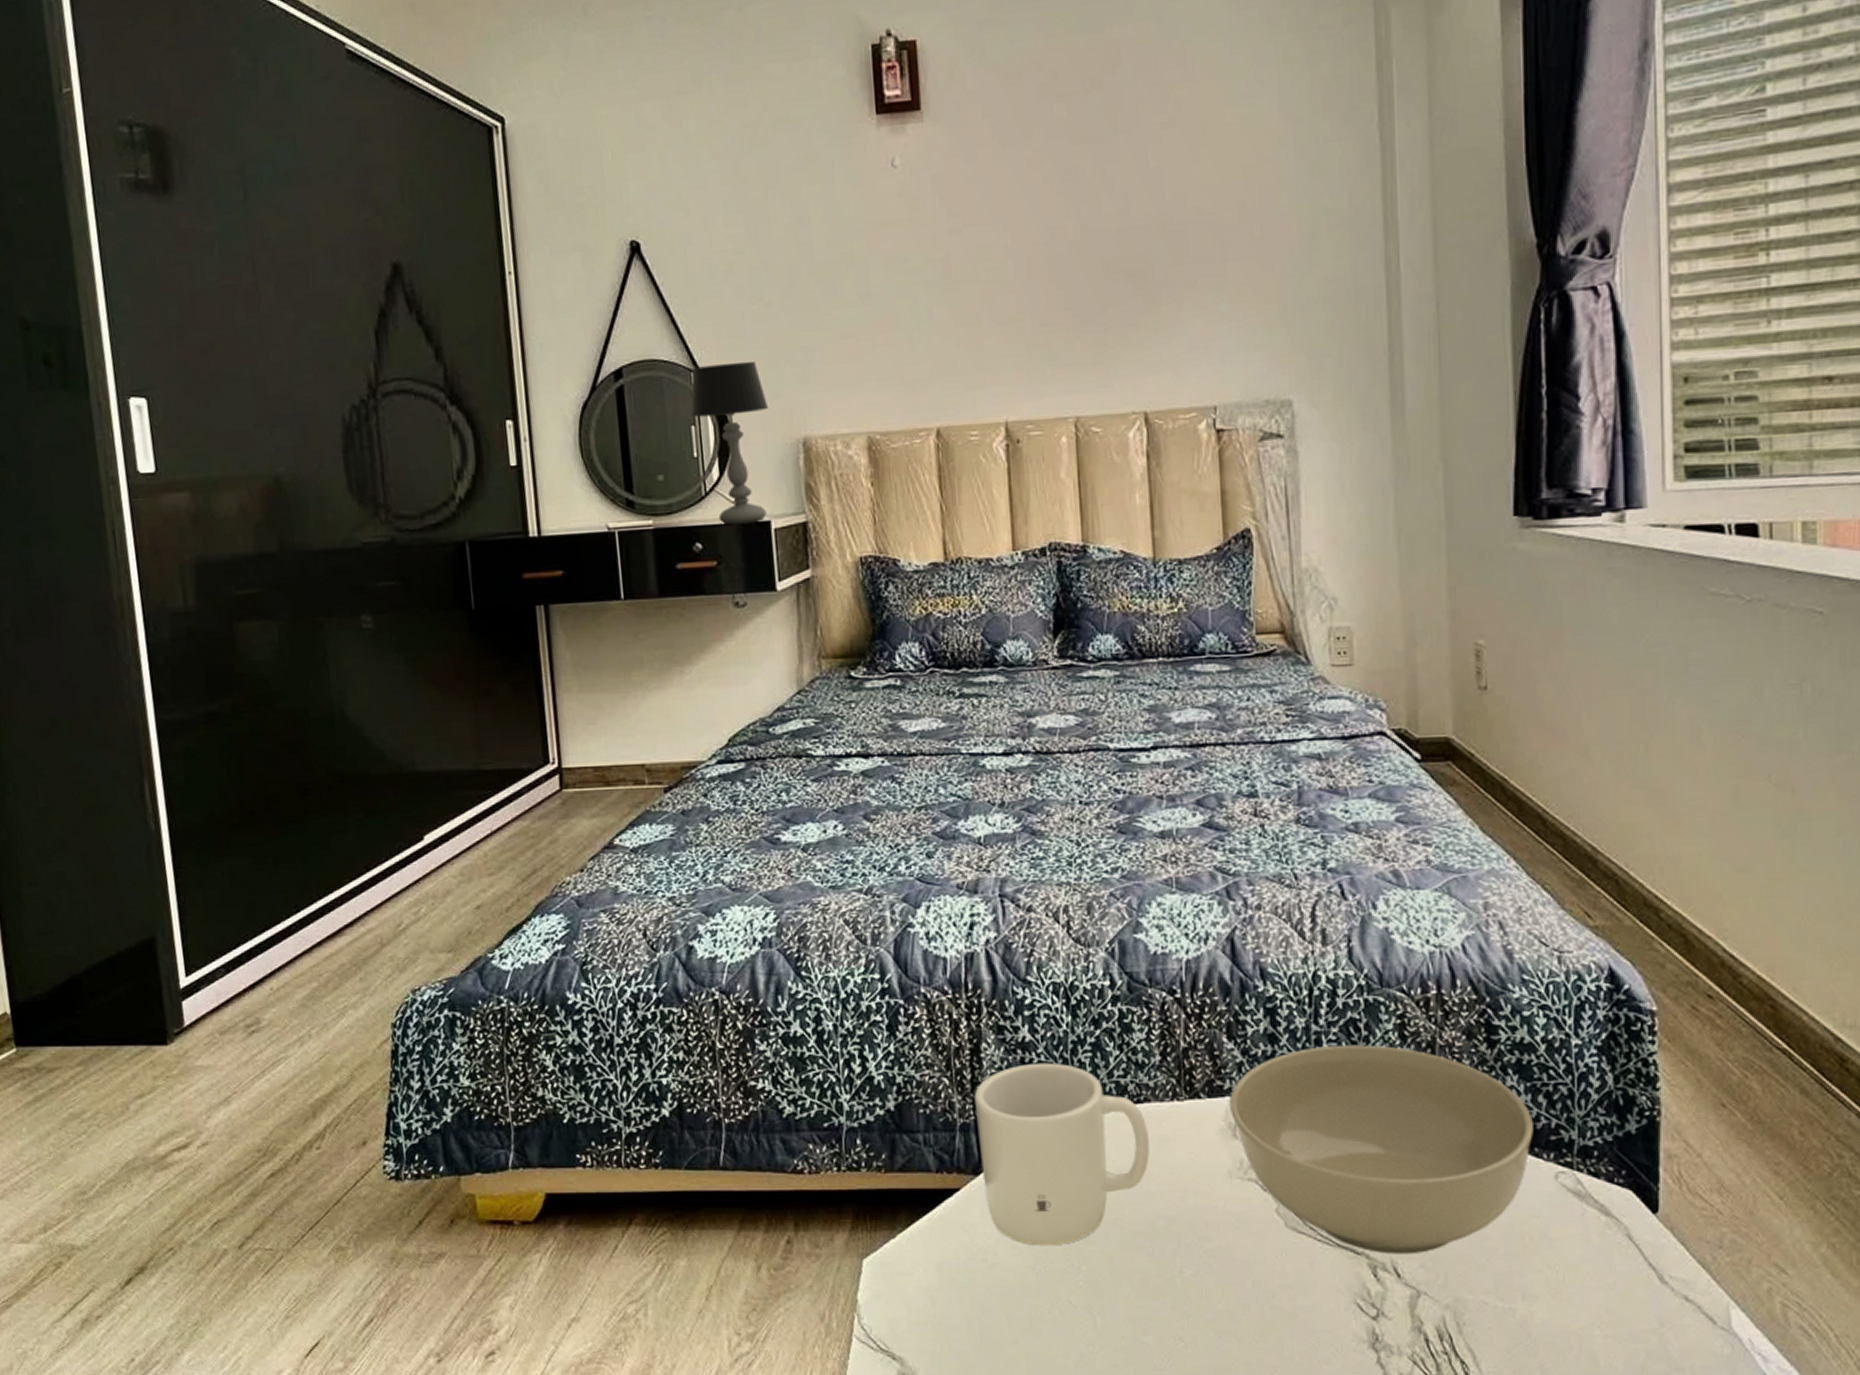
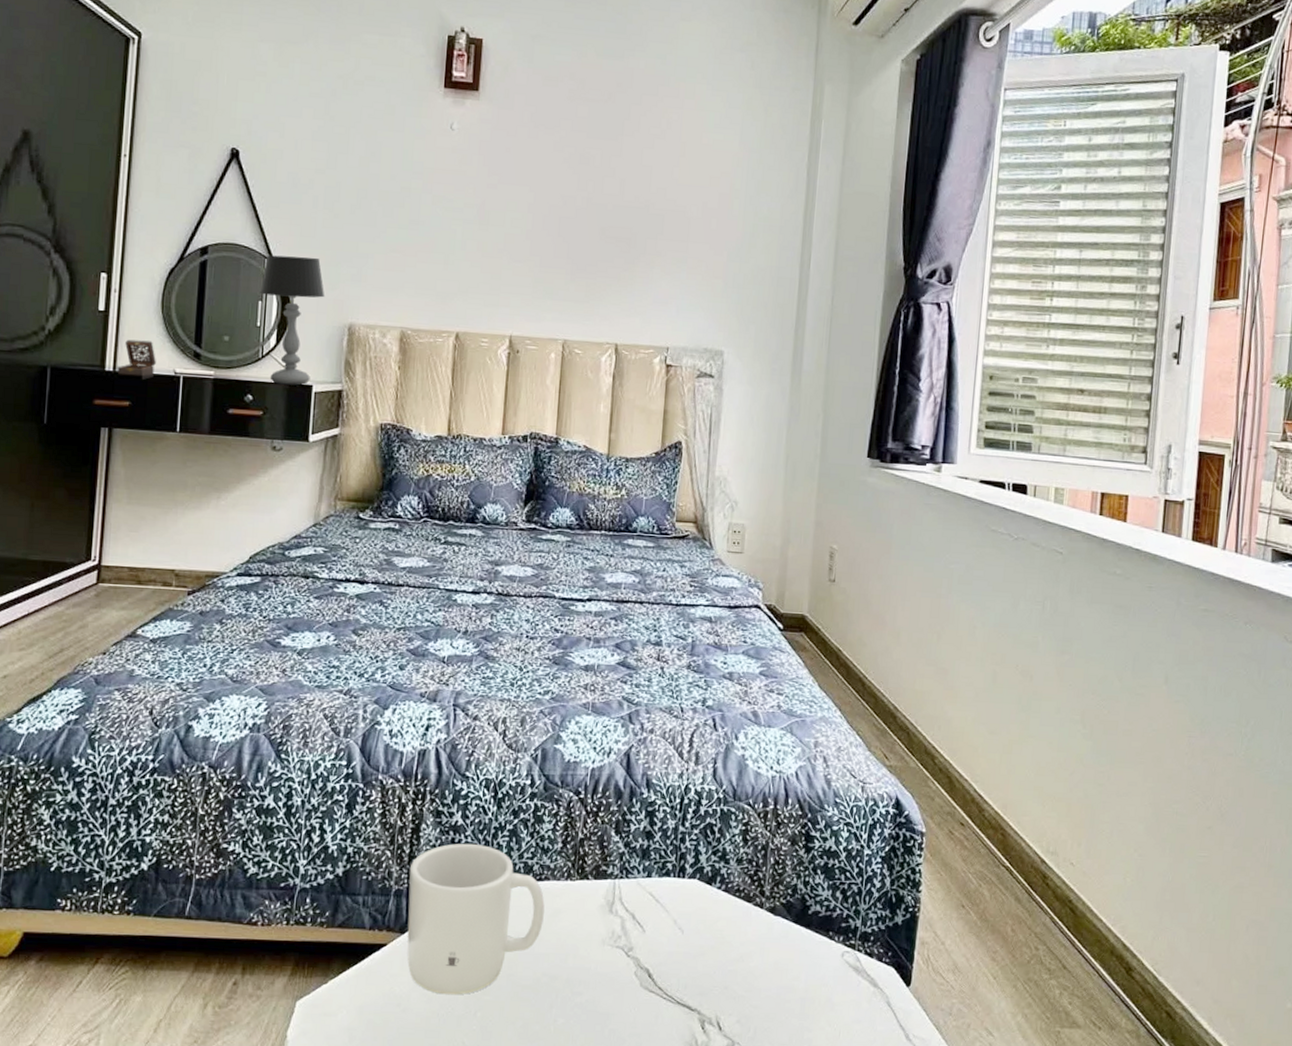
jewelry box: none [542,494,585,545] -> present [116,339,156,381]
bowl: present [1230,1044,1534,1254] -> none [610,843,831,1012]

